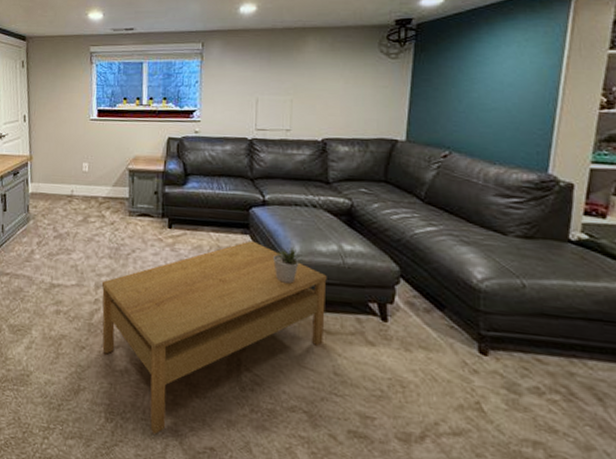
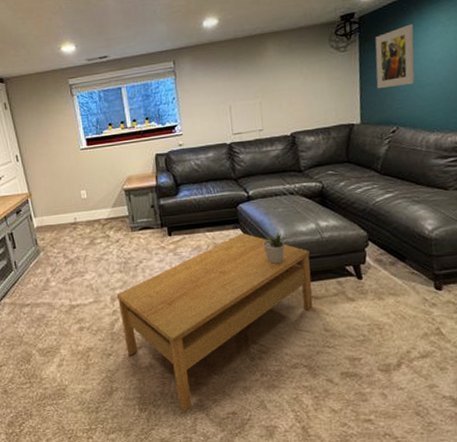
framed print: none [430,39,482,106] -> present [375,24,415,89]

